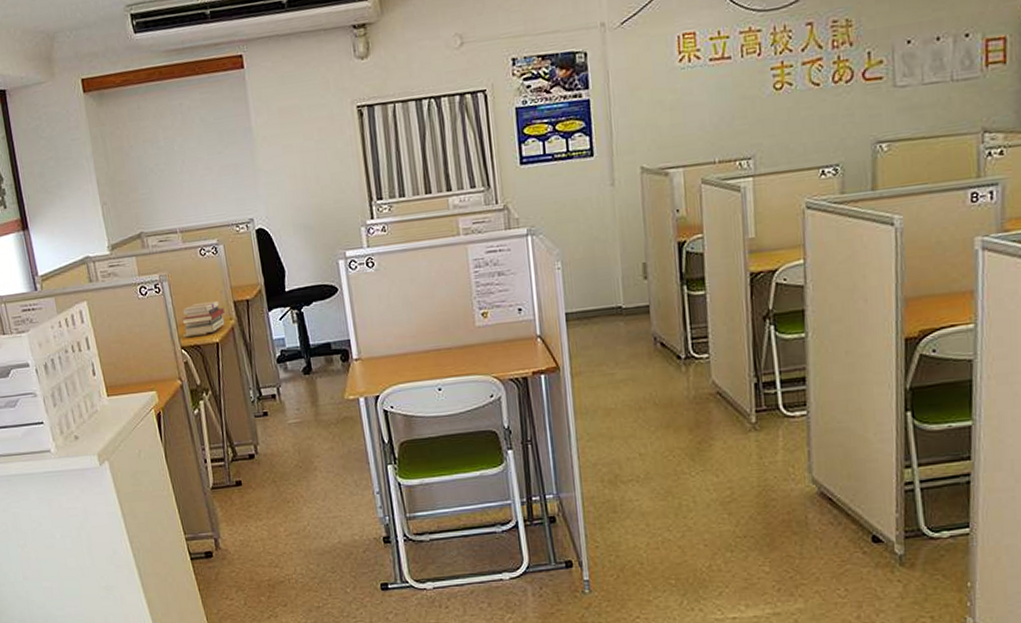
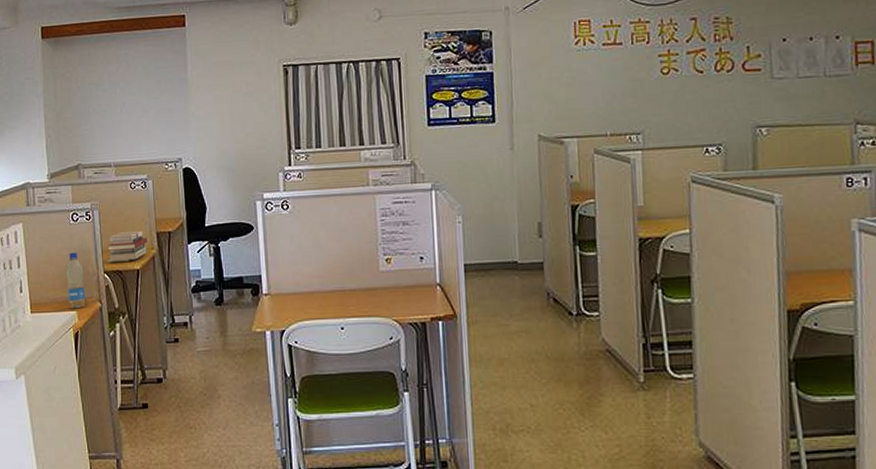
bottle: none [139,329,166,389] -> present [66,252,86,309]

